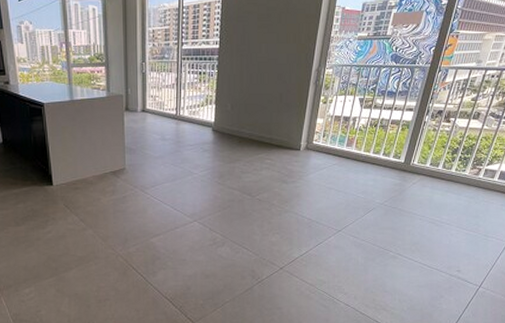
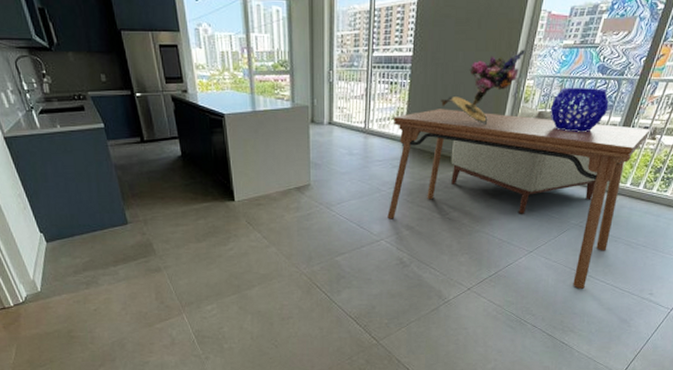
dining table: none [200,96,445,267] -> present [387,109,651,289]
bouquet: none [247,41,324,111] -> present [441,49,526,126]
chair: none [258,92,398,194] -> present [451,106,597,214]
decorative bowl: none [349,75,404,116] -> present [550,87,609,132]

